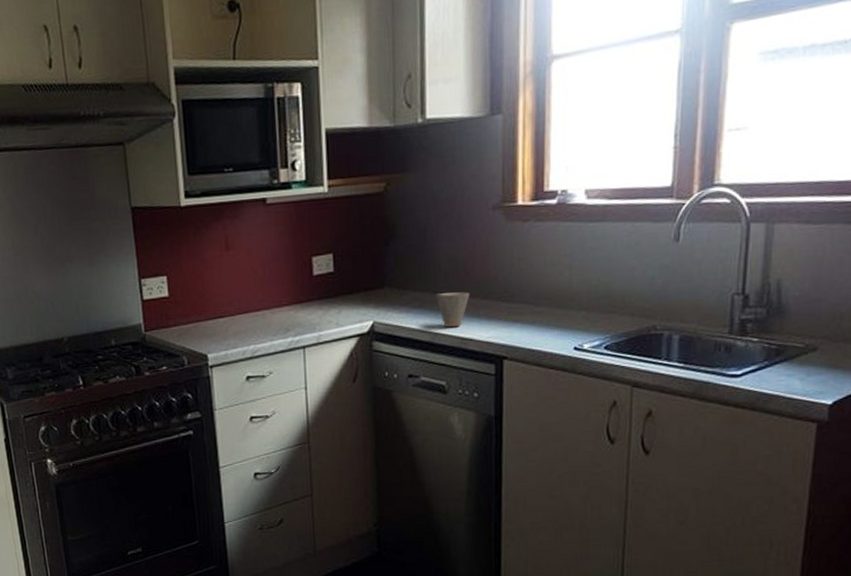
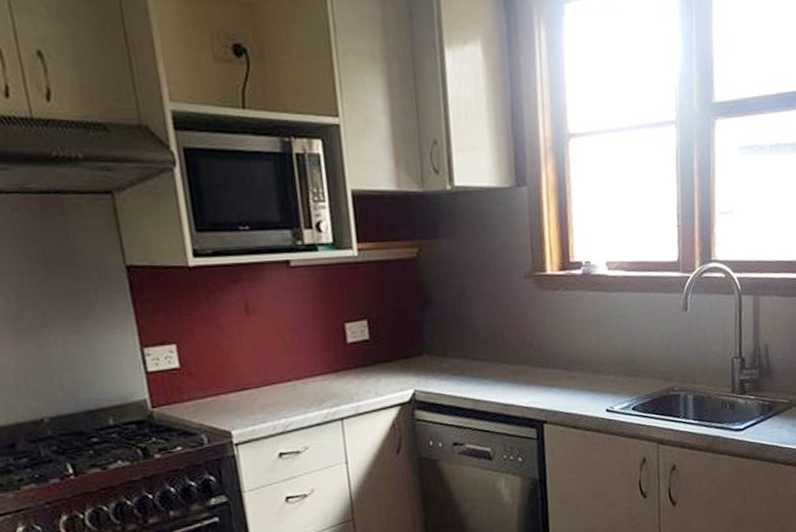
cup: present [435,292,470,328] -> none [475,358,509,394]

